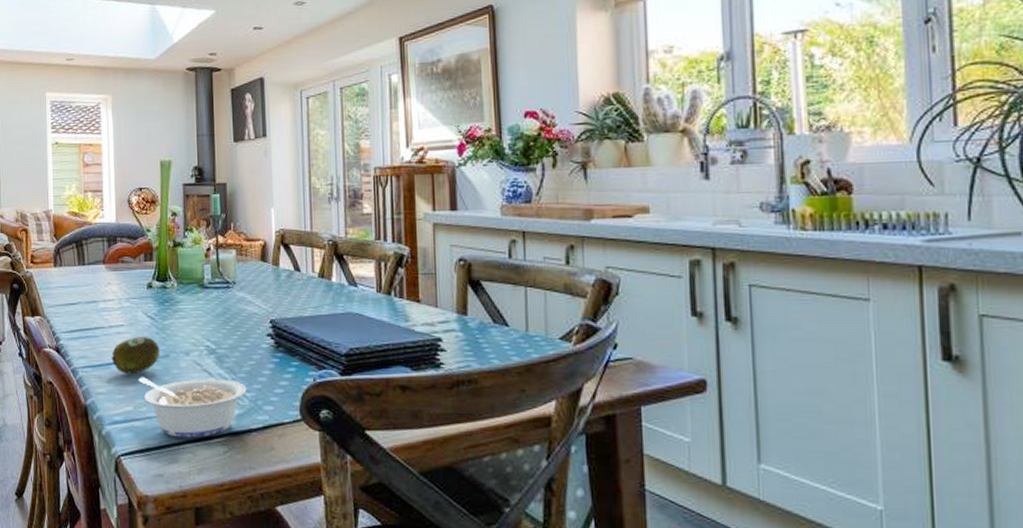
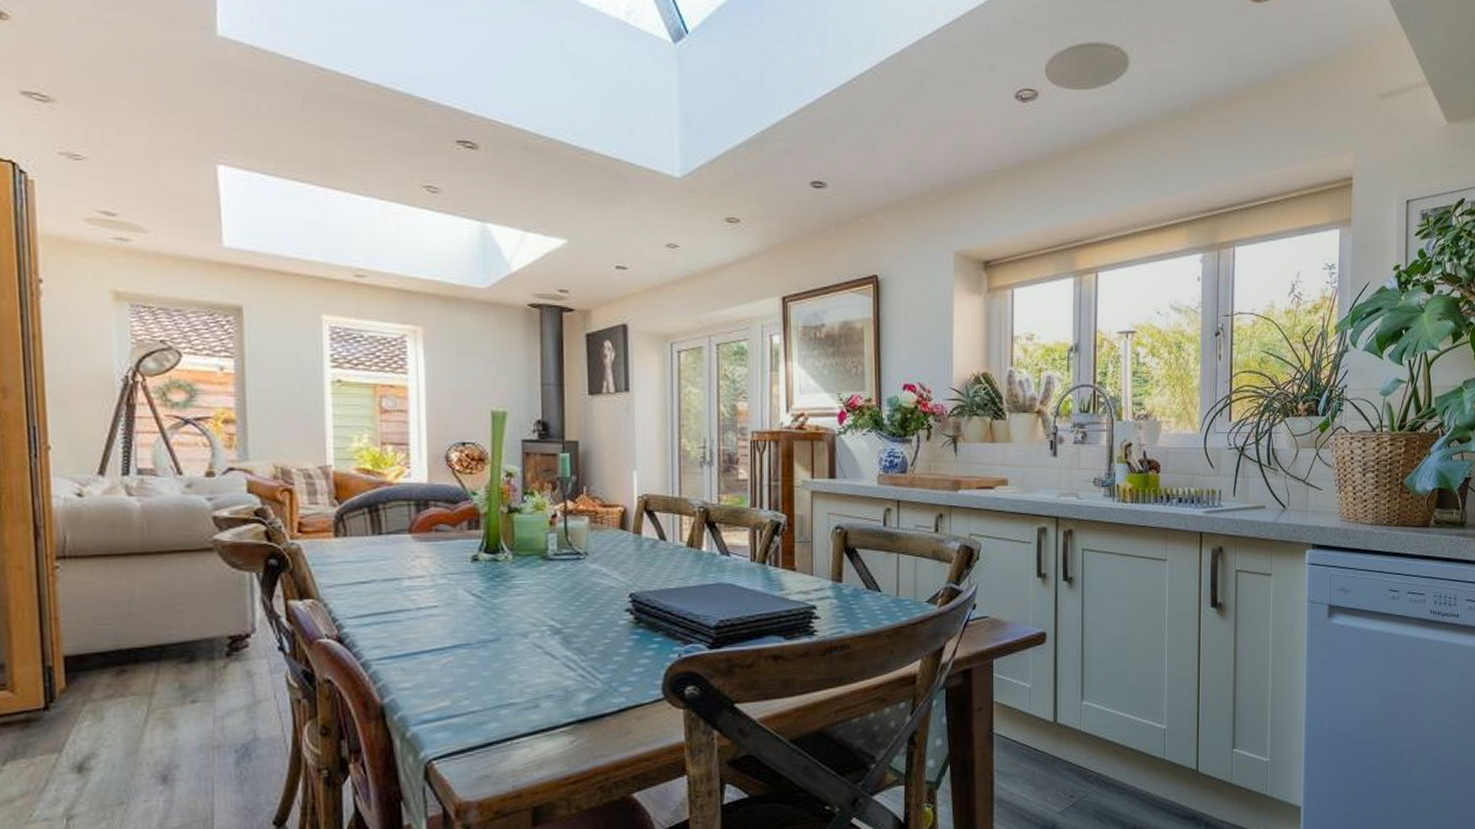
fruit: present [111,337,160,374] -> none [420,618,489,664]
legume: present [138,377,247,438] -> none [457,661,600,732]

